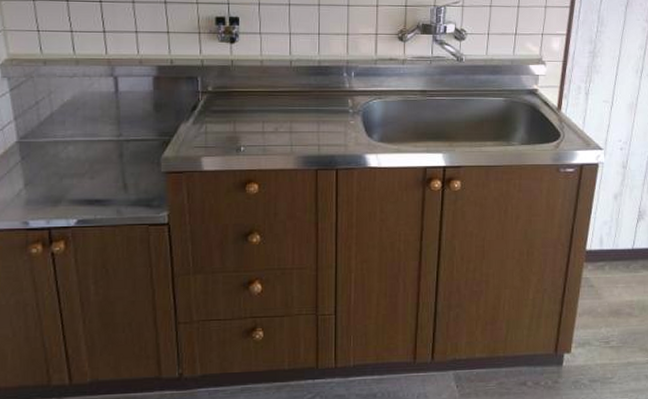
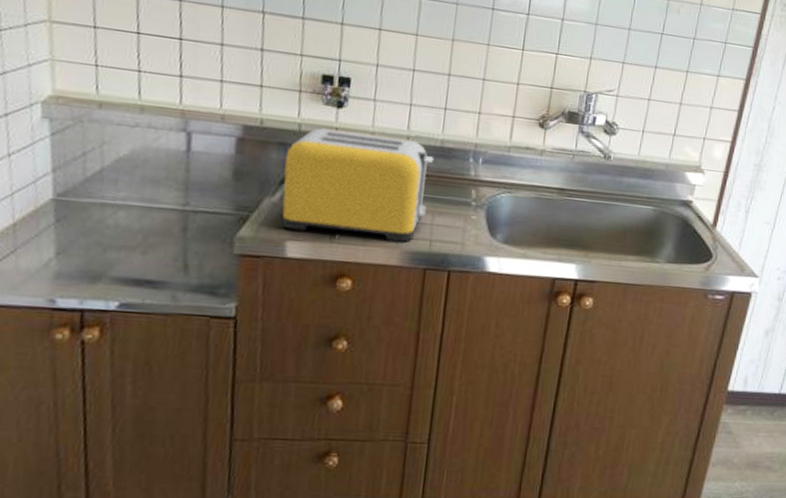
toaster: none [193,61,314,149] -> present [282,128,434,242]

